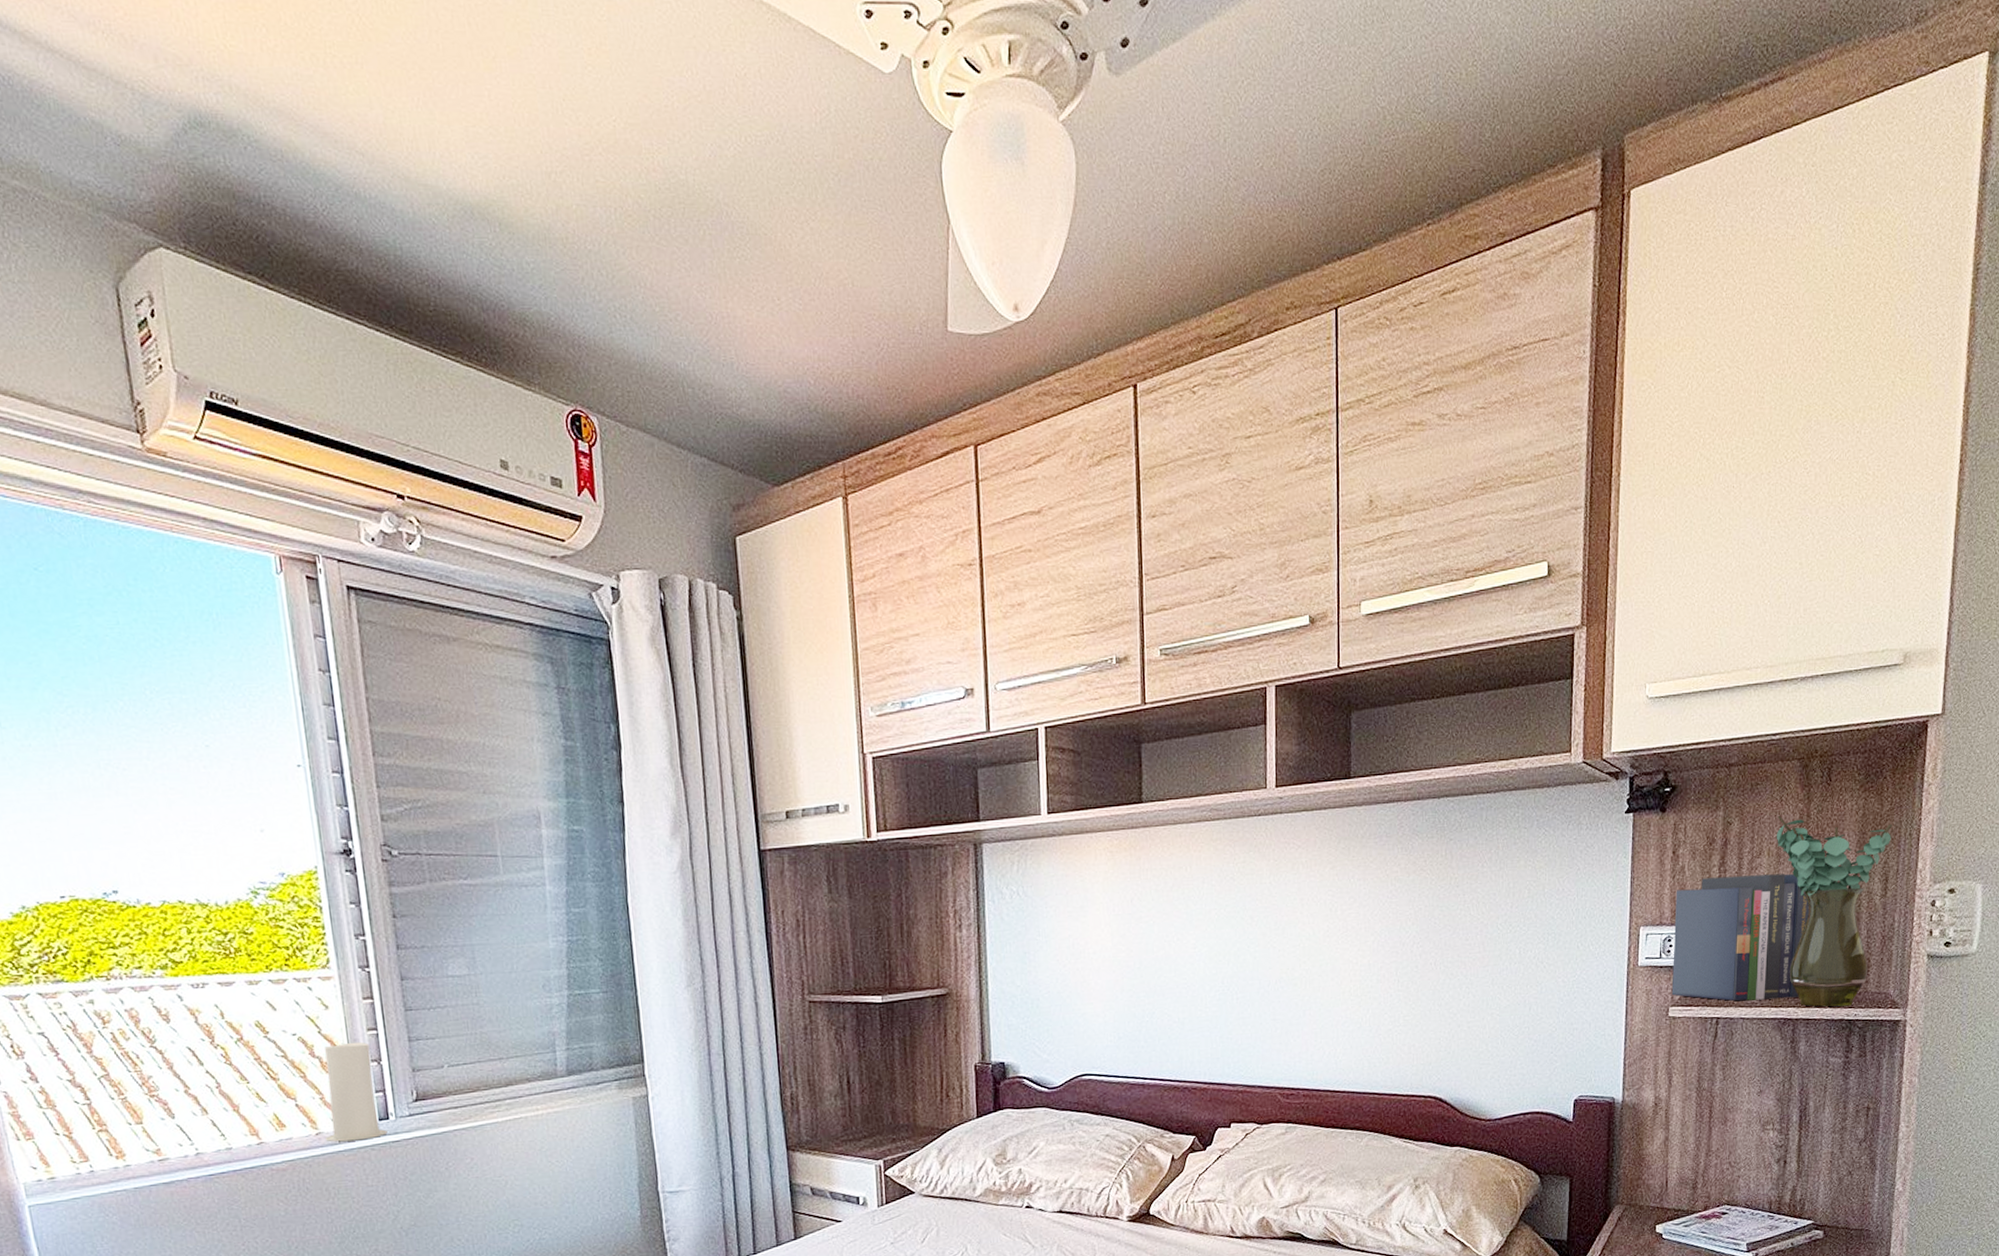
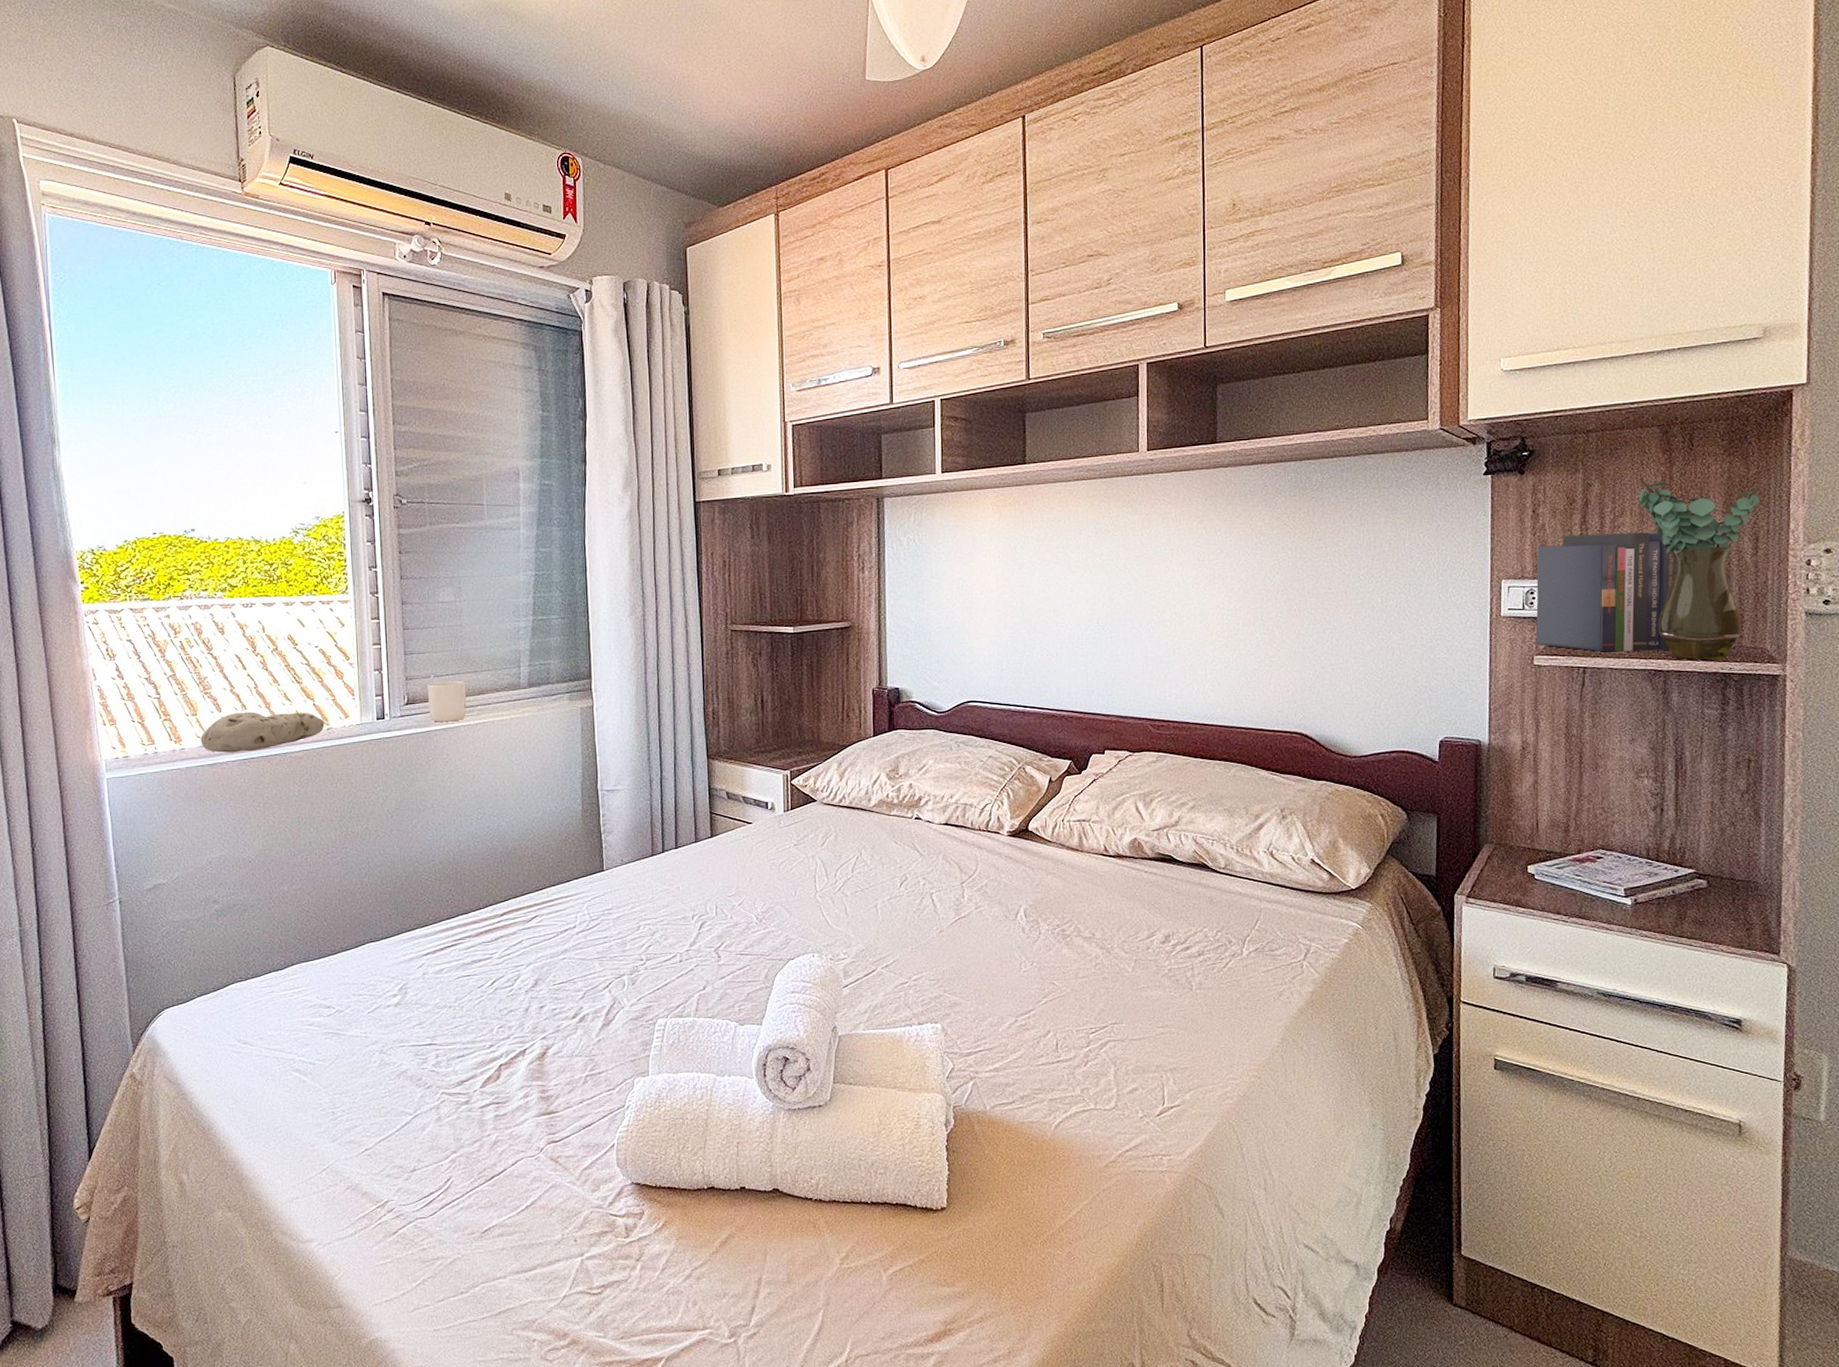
decorative stone: none [150,1114,313,1168] -> present [200,711,325,753]
candle: present [325,1041,388,1143] -> none [334,654,383,737]
mug: none [440,1070,492,1121] -> present [427,680,467,722]

